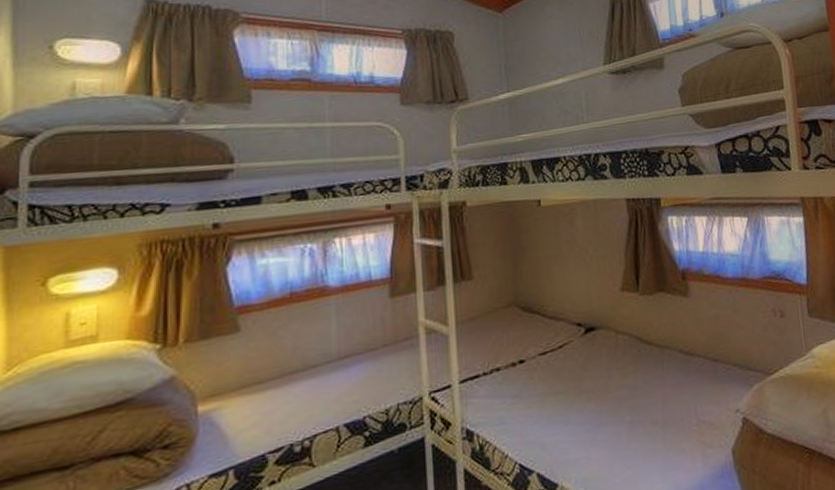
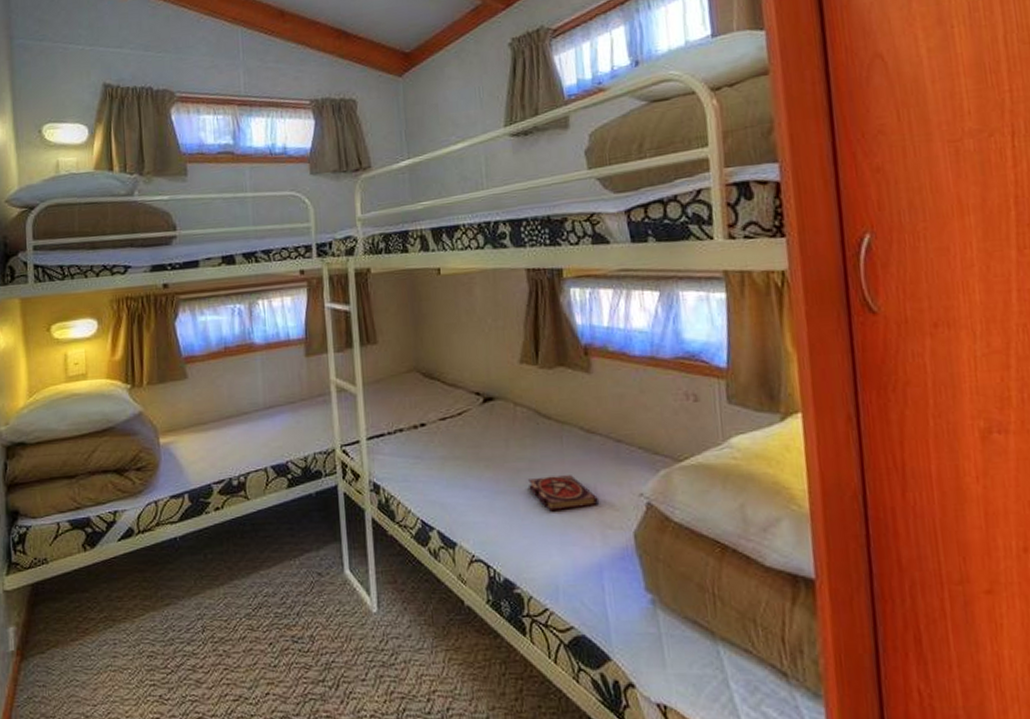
book: none [631,398,700,438] -> present [528,475,600,512]

